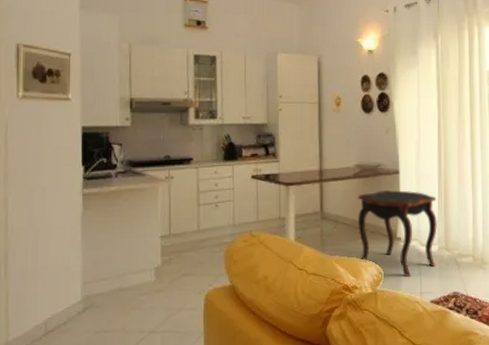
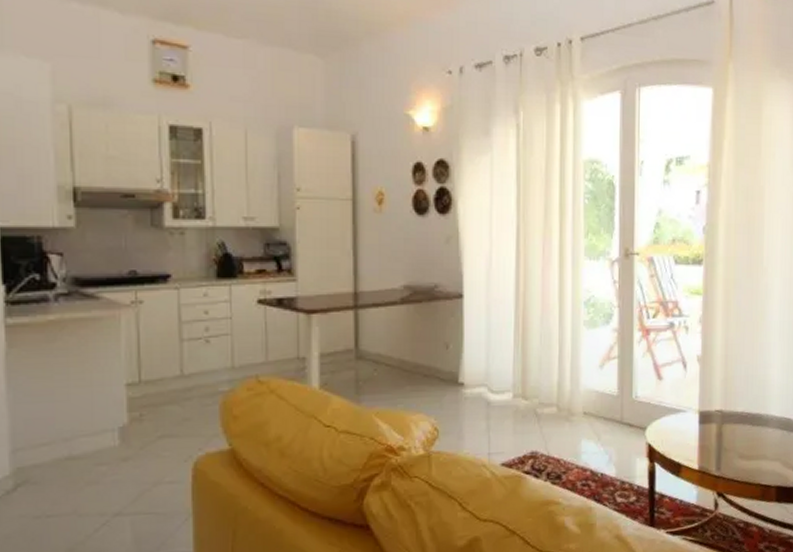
side table: present [358,189,437,278] -> none [407,319,512,435]

